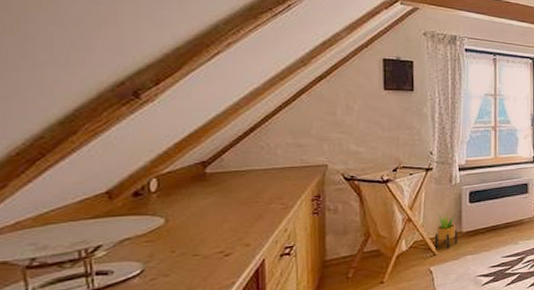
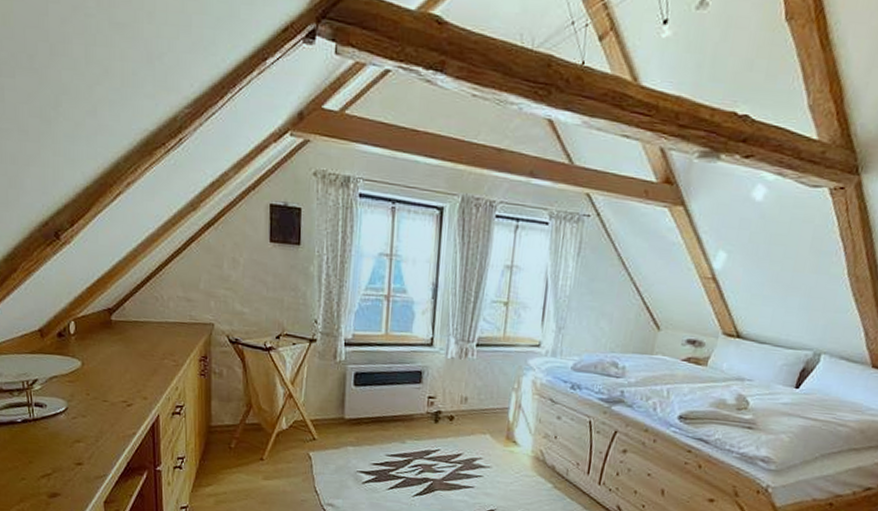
potted plant: present [434,214,458,249] -> none [315,394,340,436]

